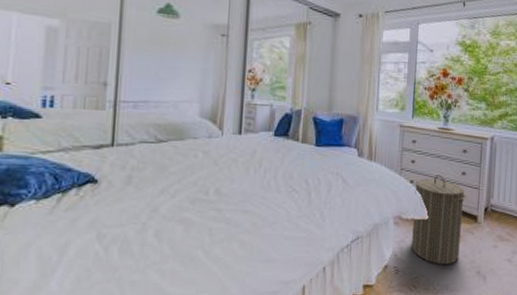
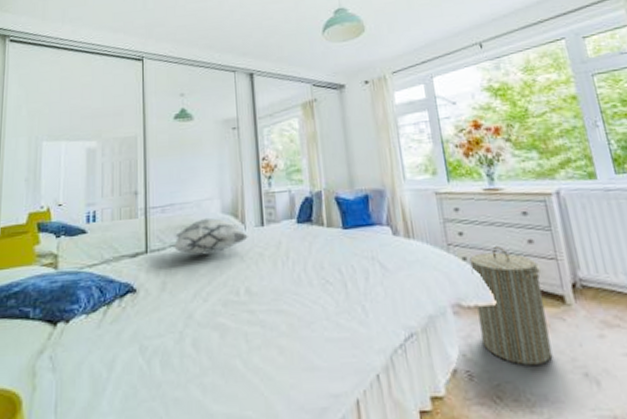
decorative pillow: none [142,119,224,155] -> present [172,217,248,256]

